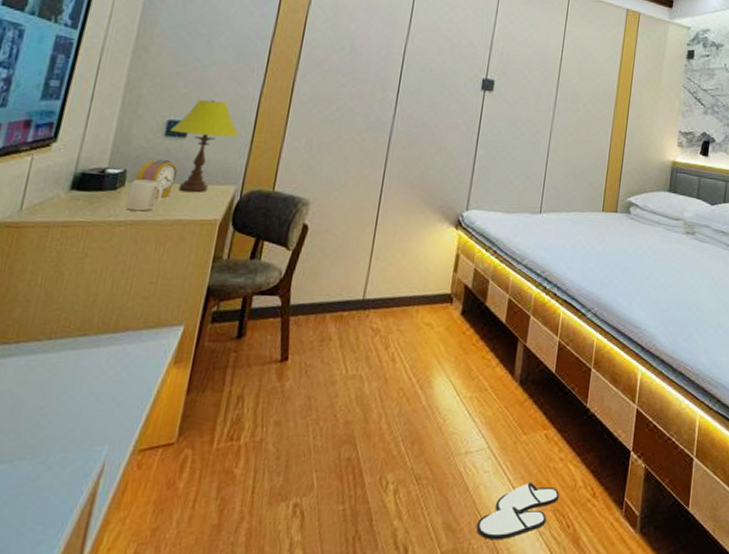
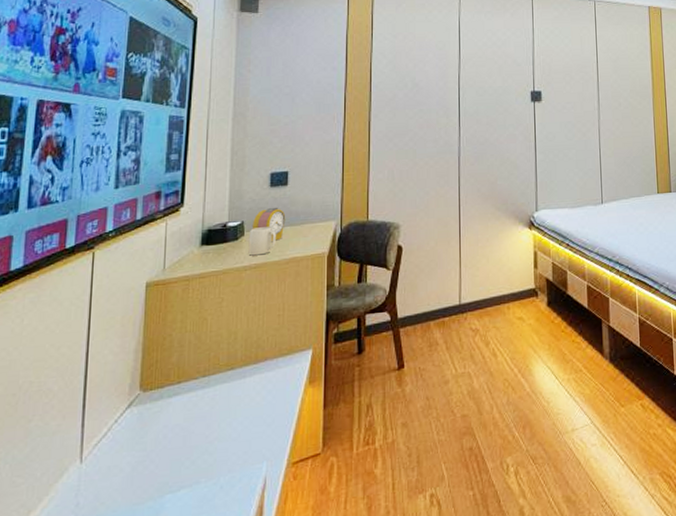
table lamp: present [171,99,240,193] -> none [274,149,332,233]
slippers: present [476,482,559,539] -> none [593,449,663,507]

